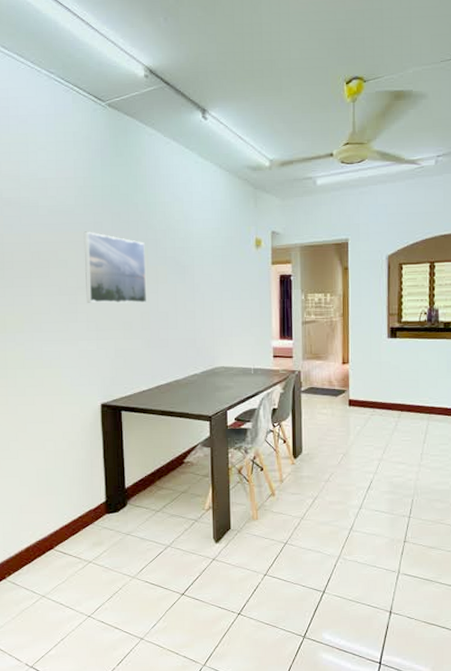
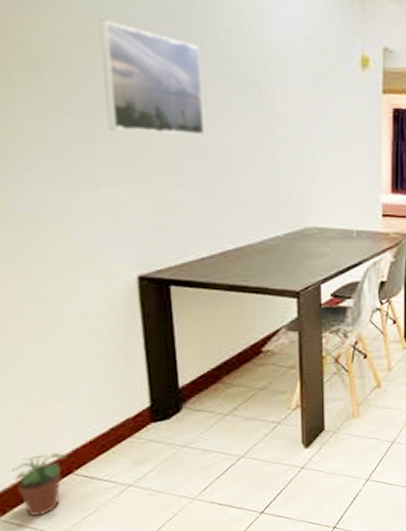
potted plant: none [15,533,50,580] -> present [11,453,66,517]

